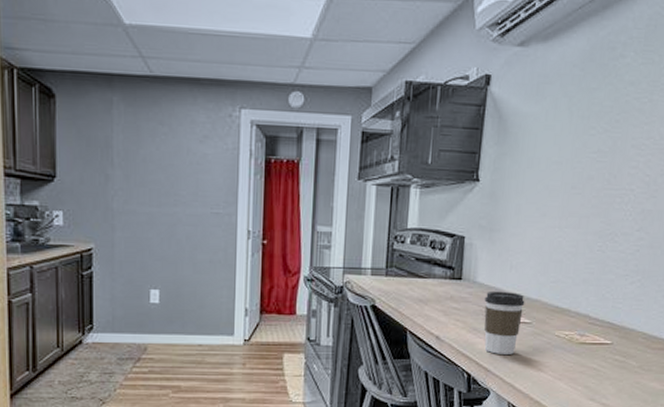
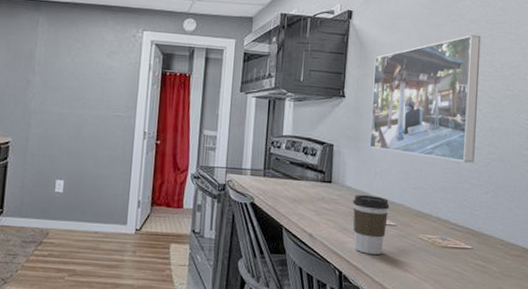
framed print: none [505,100,641,251] -> present [369,35,481,163]

